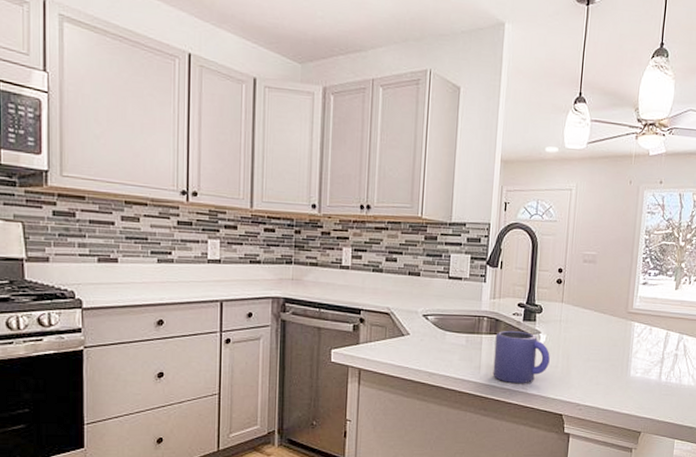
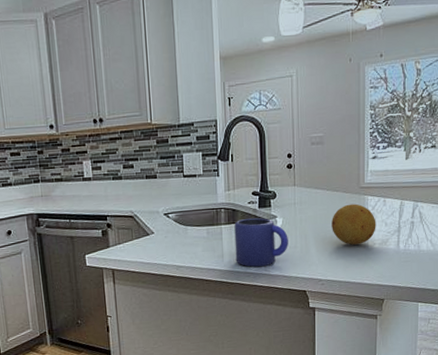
fruit: none [595,328,641,371] -> present [332,203,376,245]

